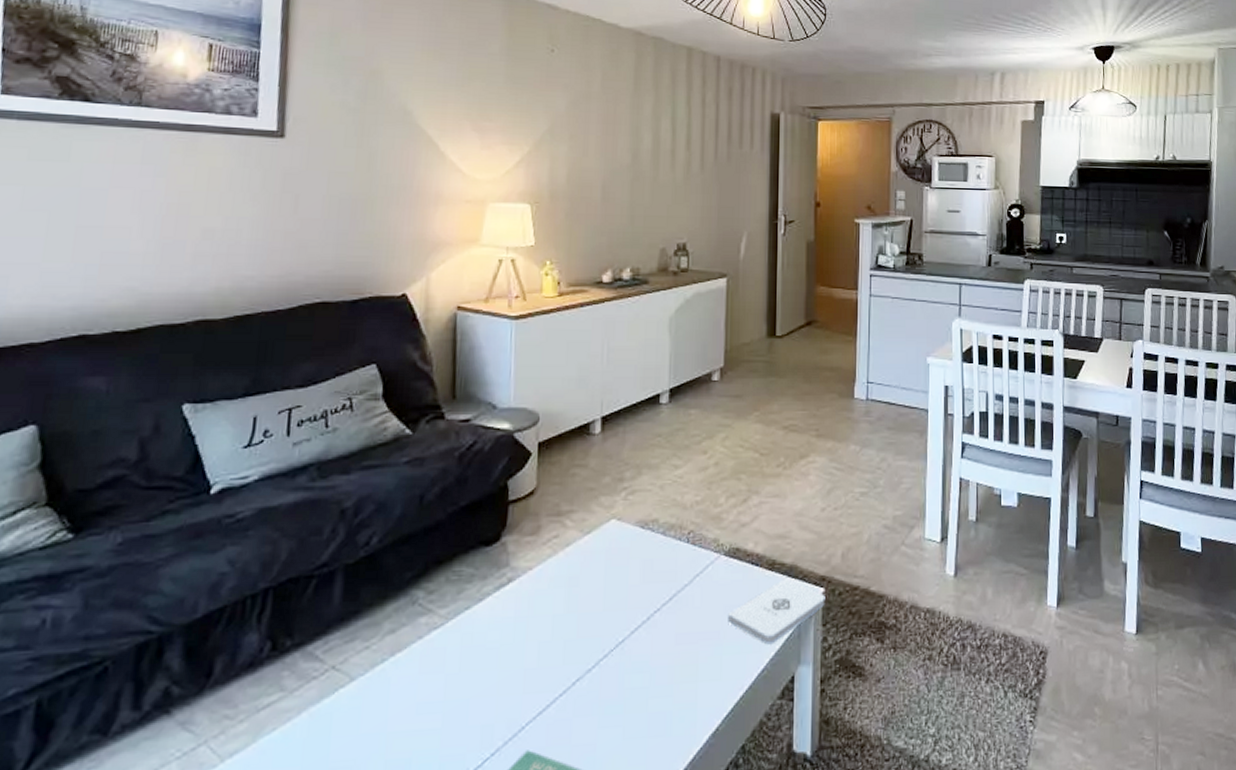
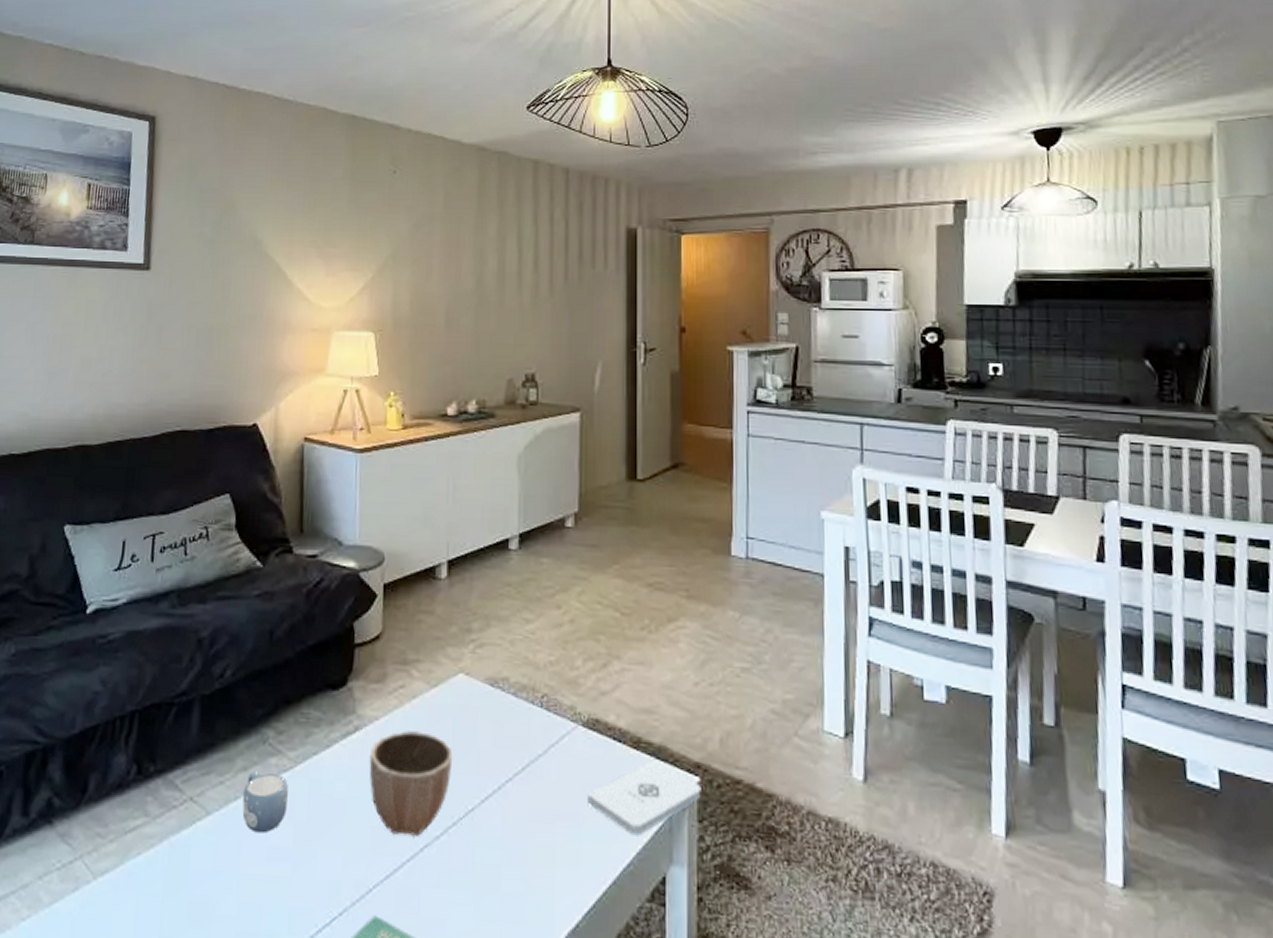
mug: none [390,631,439,691] -> present [242,771,288,834]
decorative bowl: none [522,576,605,673] -> present [369,731,453,836]

